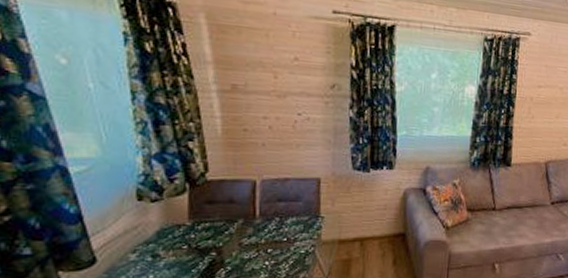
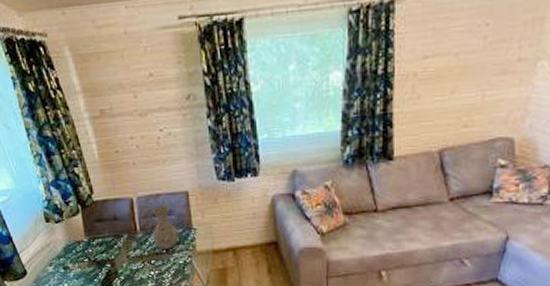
vase: none [273,190,304,238] -> present [150,204,179,249]

